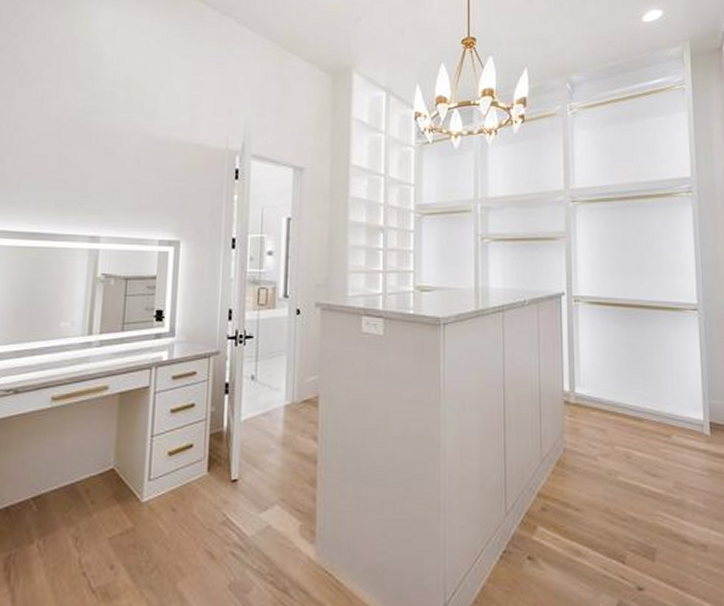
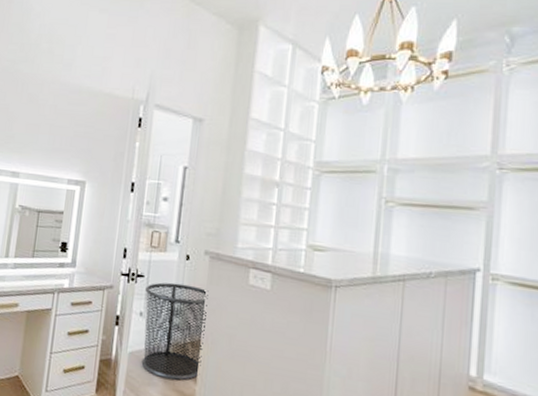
waste bin: none [255,340,322,443] -> present [141,282,209,381]

